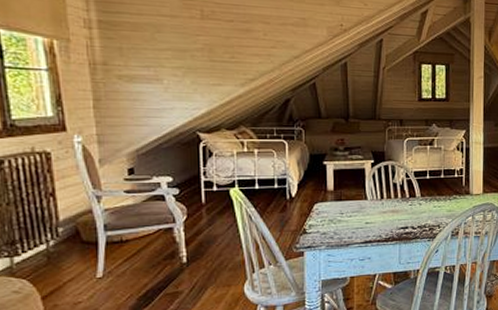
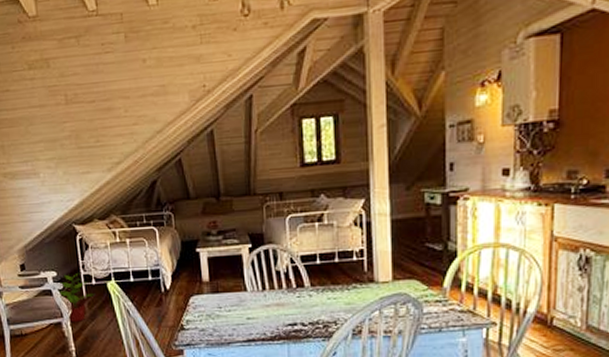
potted plant: none [172,180,216,228] -> present [58,273,96,323]

